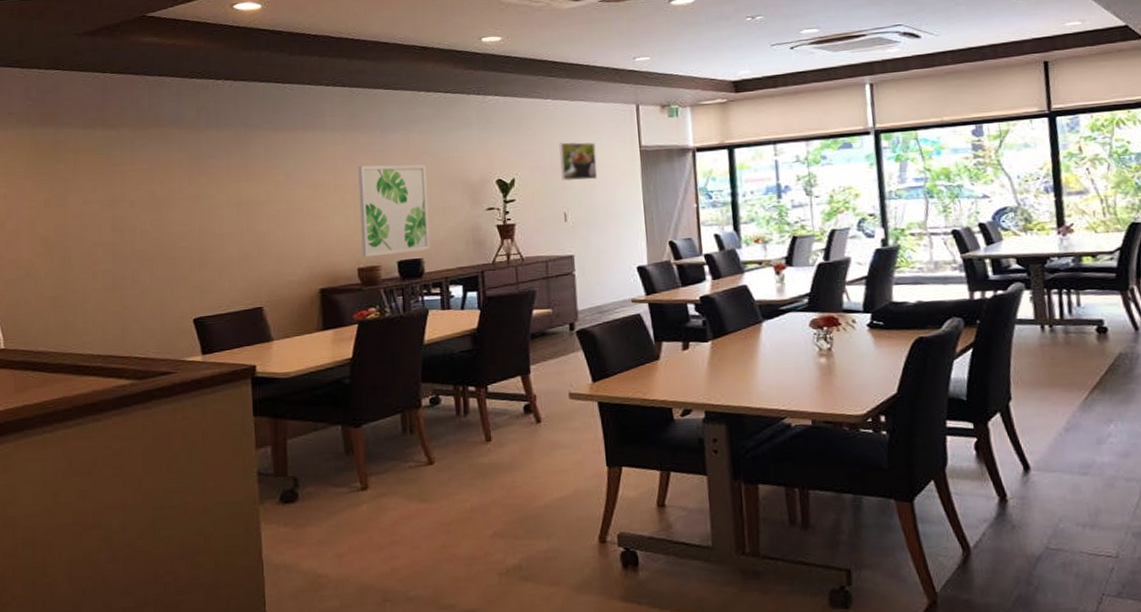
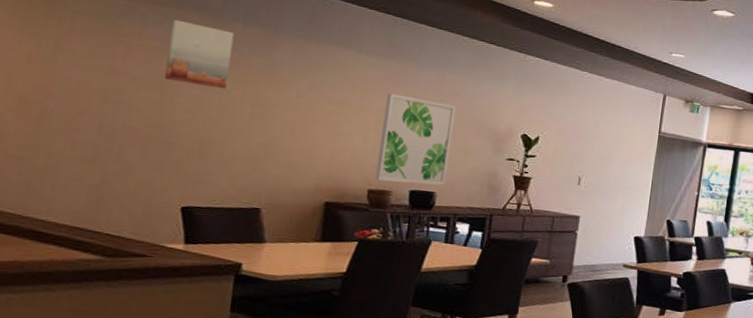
wall art: none [156,138,212,198] -> present [164,19,235,89]
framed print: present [559,142,598,182] -> none [583,113,620,153]

